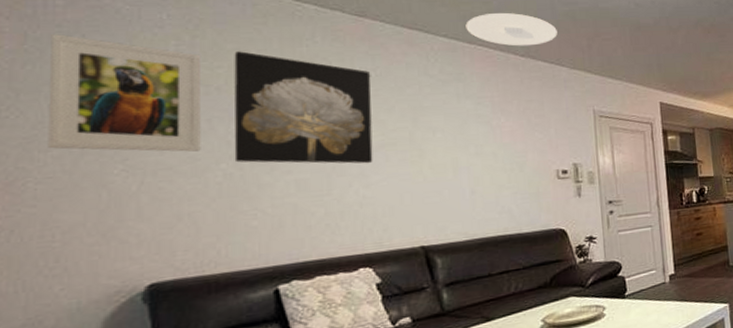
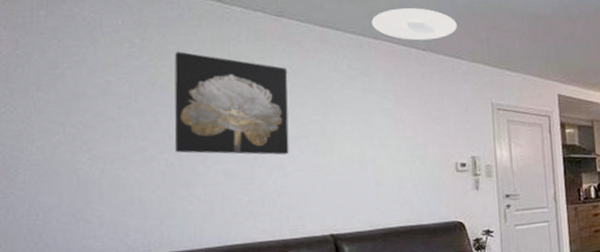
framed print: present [48,34,202,152] -> none [33,40,149,143]

